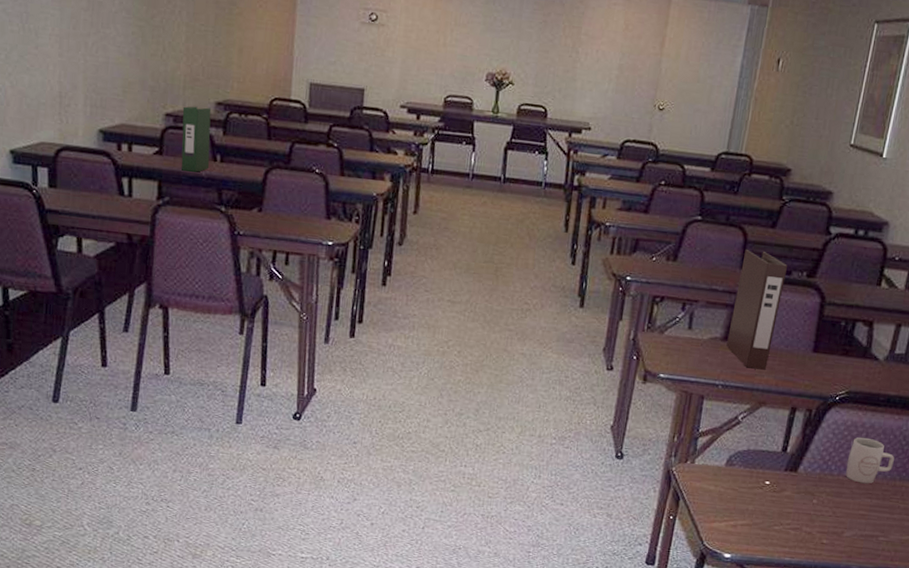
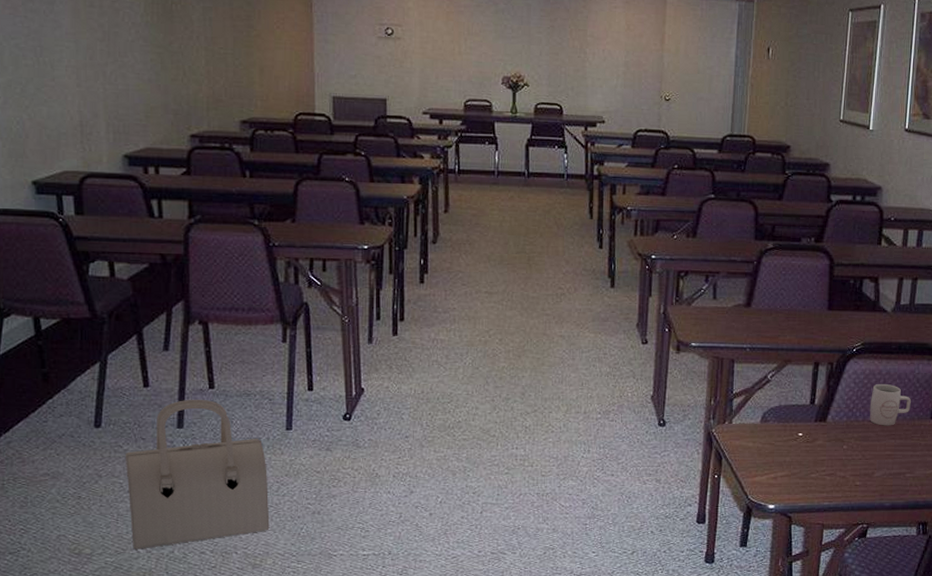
handbag: none [79,383,215,527] -> present [125,399,270,550]
binder: present [181,106,212,172] -> none [207,126,239,189]
binder: present [726,249,788,370] -> none [749,221,797,330]

